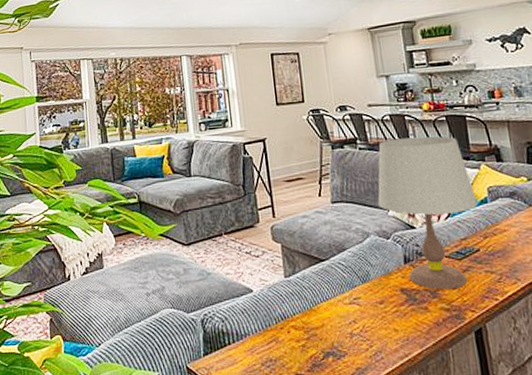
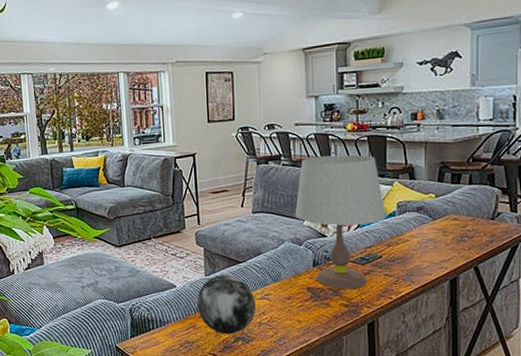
decorative orb: none [277,275,345,349] -> present [196,275,256,334]

